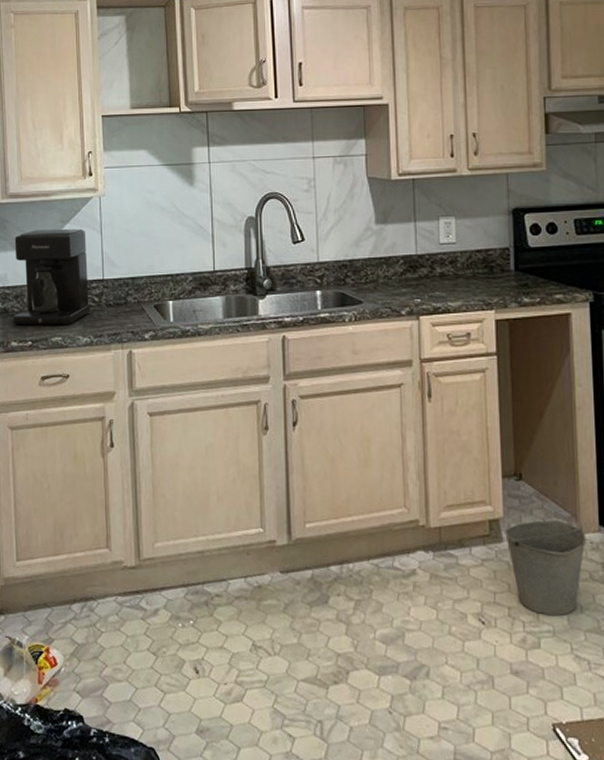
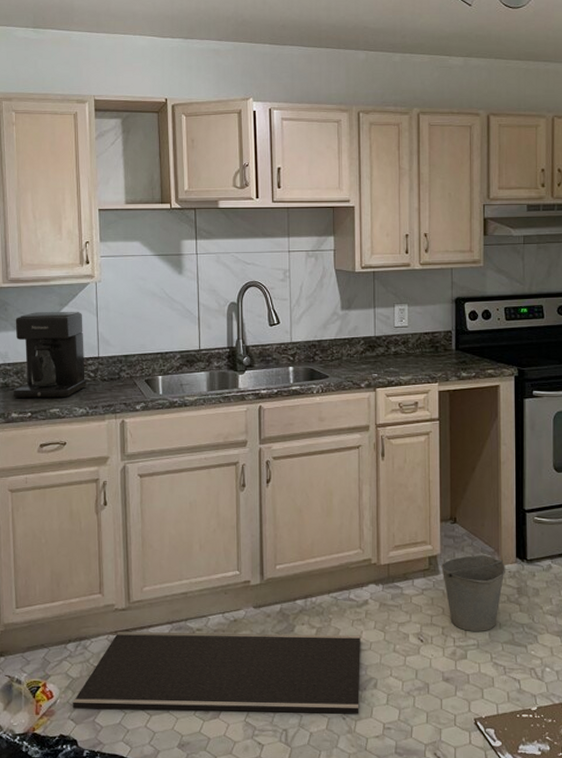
door mat: none [78,593,409,709] -> present [73,632,360,714]

